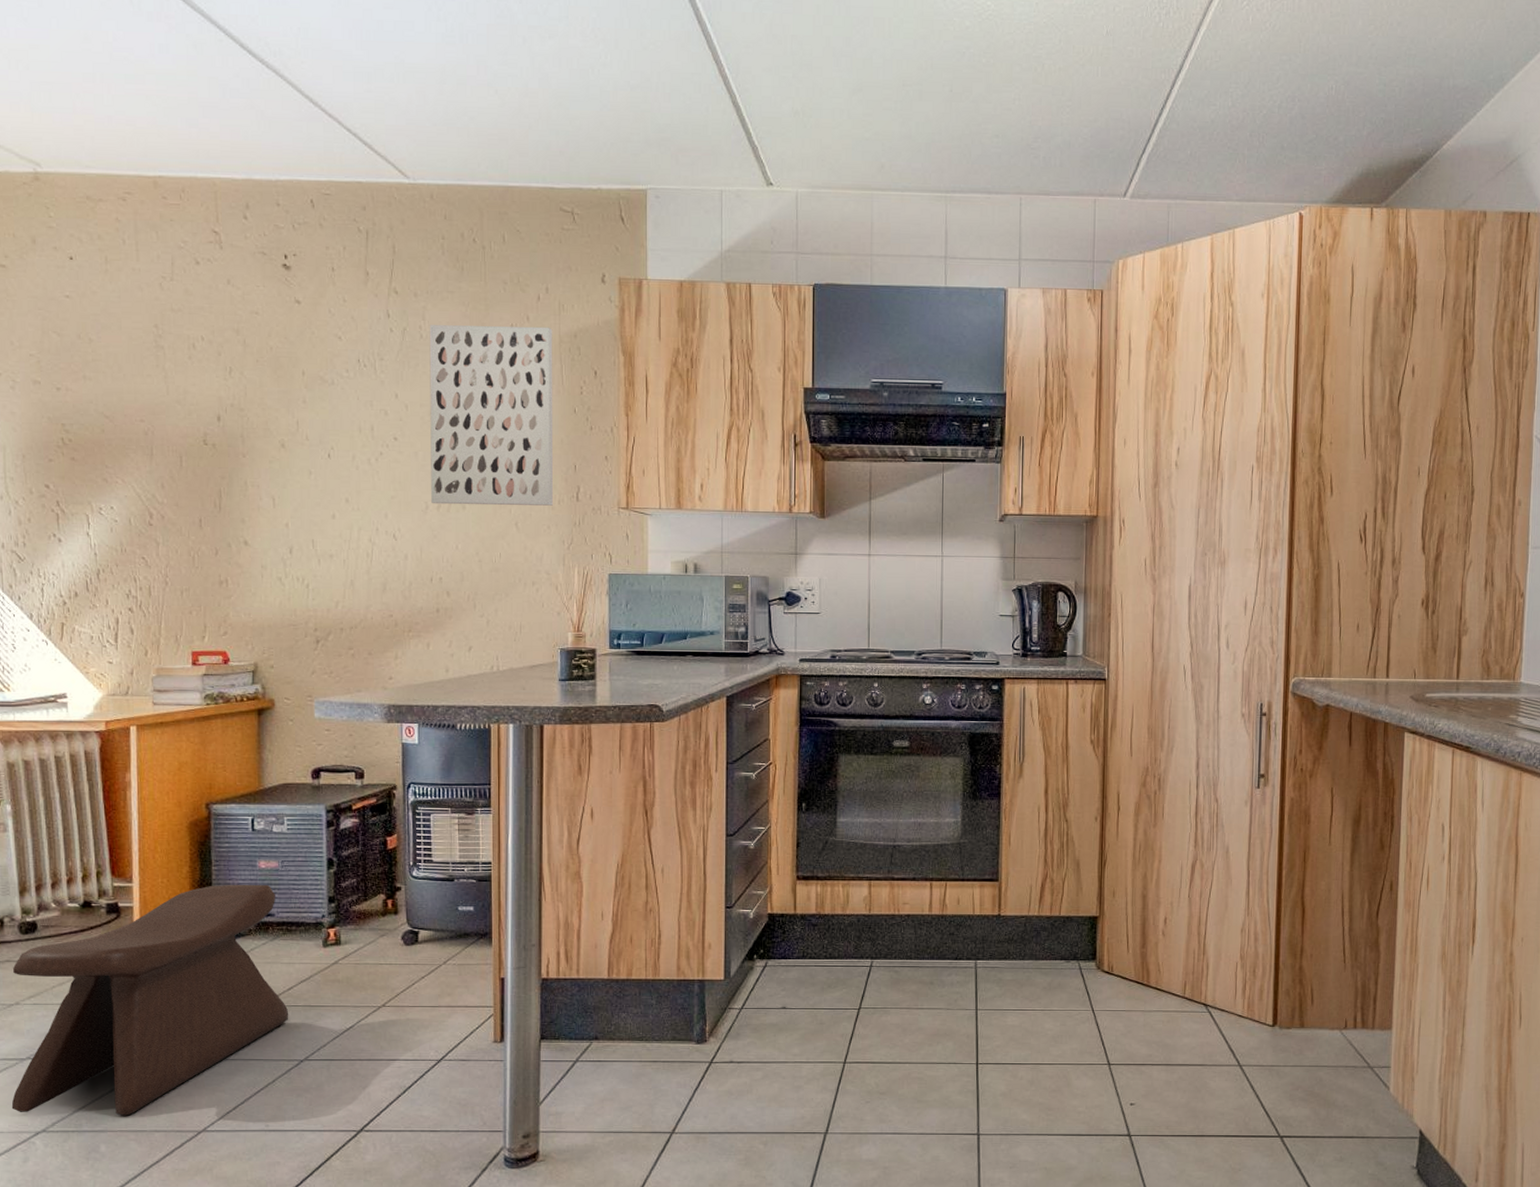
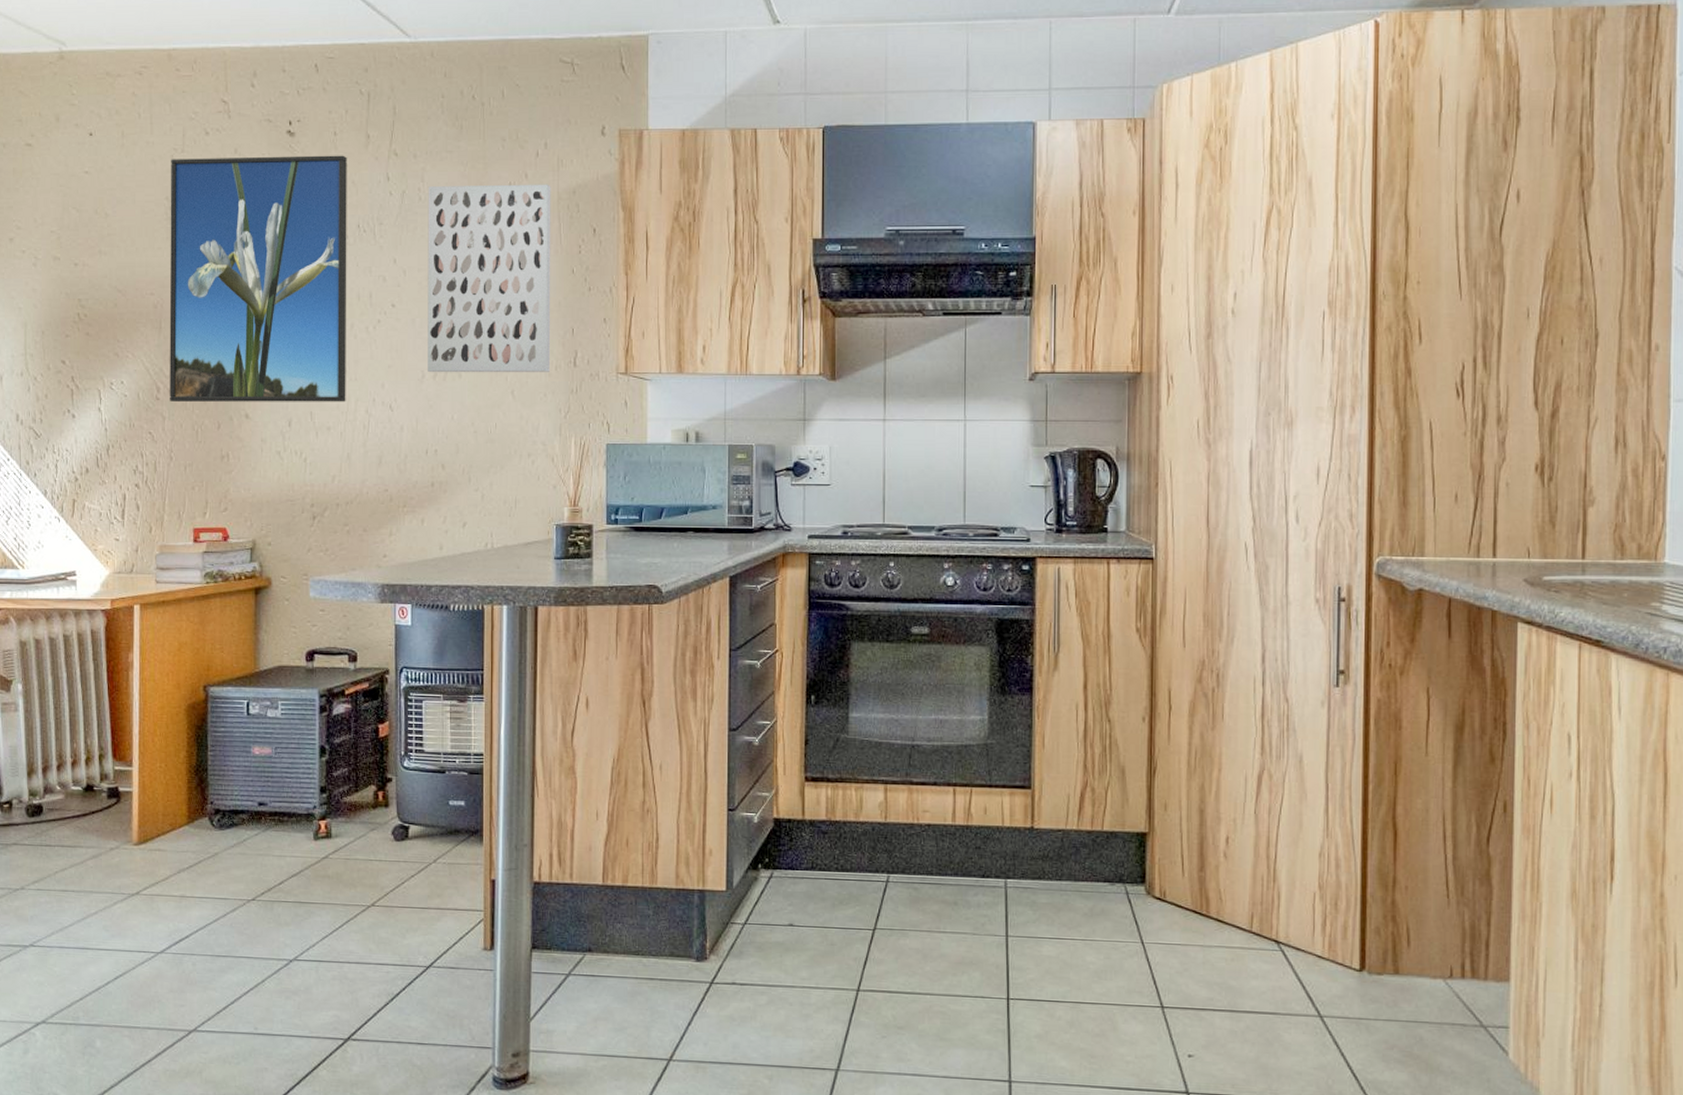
stool: present [11,884,289,1116] -> none [14,770,279,1011]
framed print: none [159,287,349,531] -> present [169,155,347,403]

